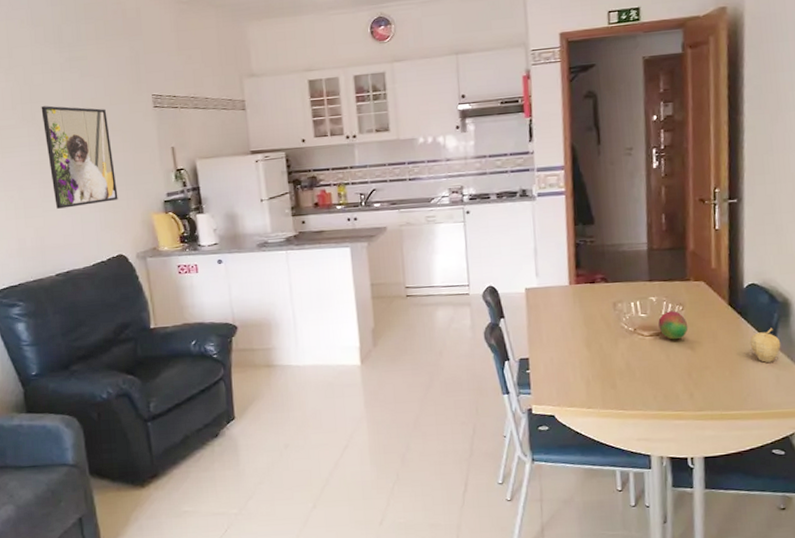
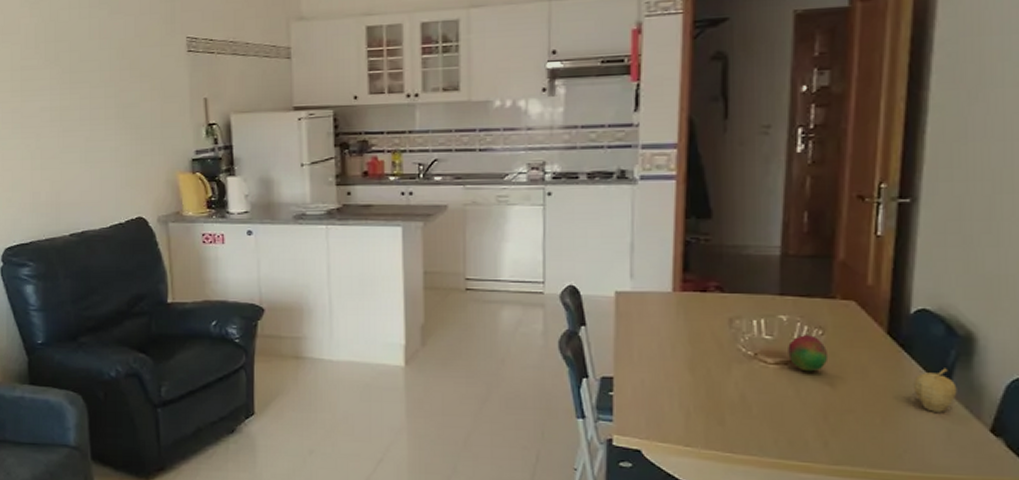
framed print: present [41,105,118,209] -> none [65,45,142,161]

